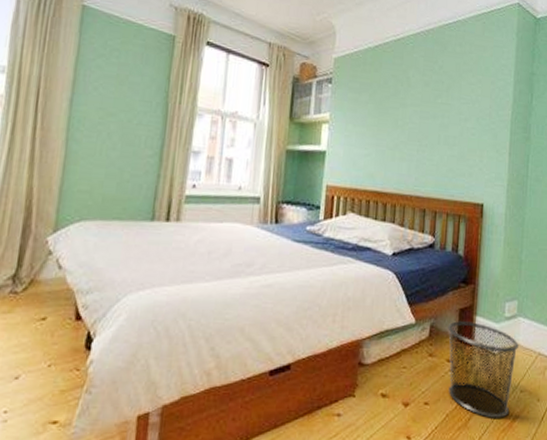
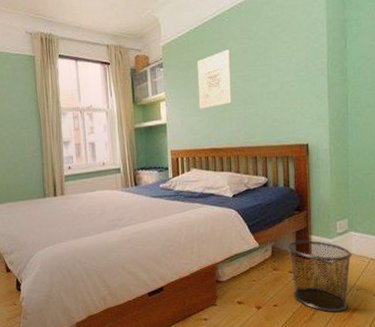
wall art: none [367,78,411,142] -> present [197,49,232,109]

